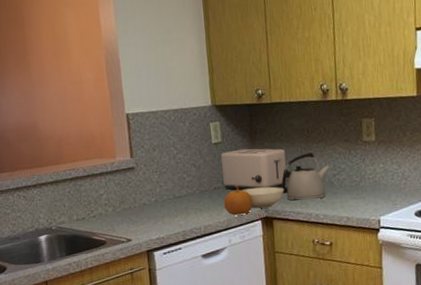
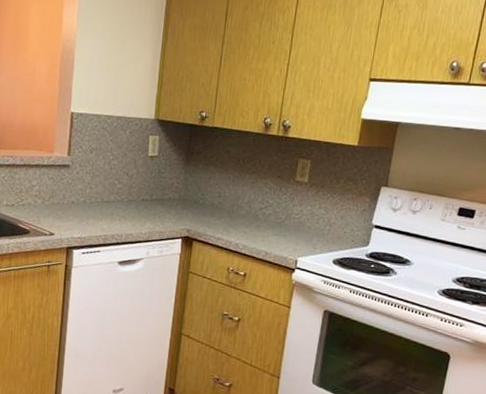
toaster: present [220,148,287,190] -> none [151,166,218,211]
fruit: present [223,185,254,216] -> none [148,201,178,231]
bowl: present [242,186,285,209] -> none [168,206,210,228]
kettle: present [281,153,331,201] -> none [207,182,259,229]

